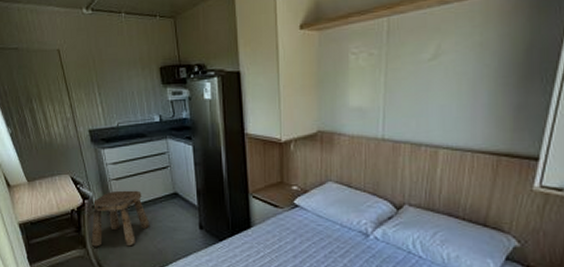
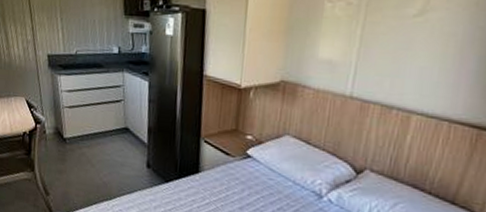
stool: present [91,190,150,247] -> none [39,118,98,176]

